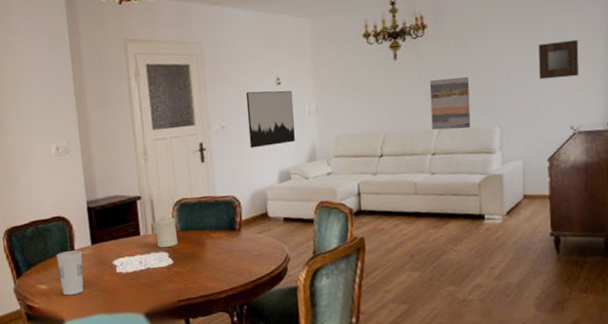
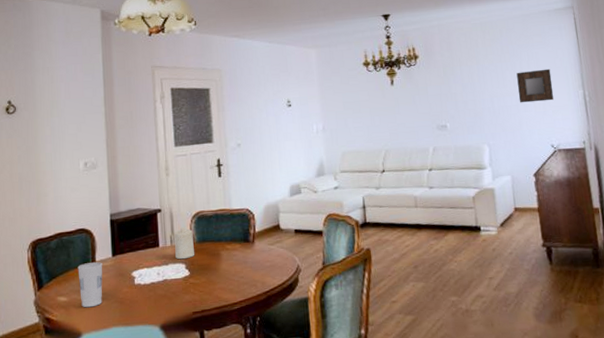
wall art: present [245,90,296,148] -> none [260,112,305,164]
wall art: present [429,76,471,130] -> none [423,100,463,148]

